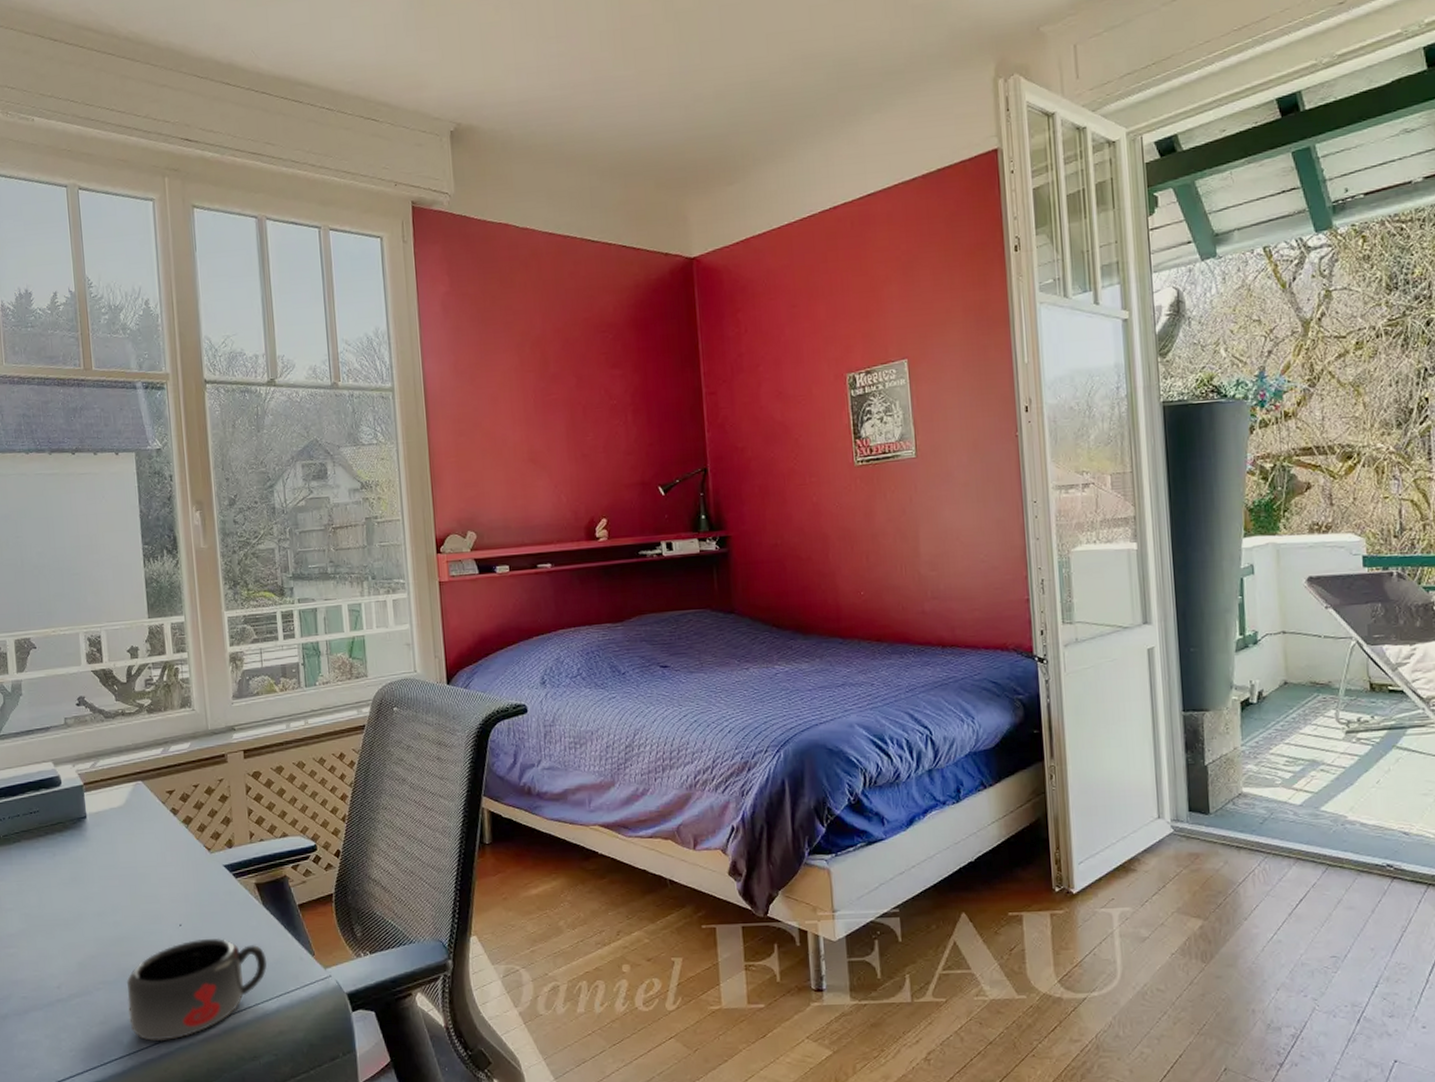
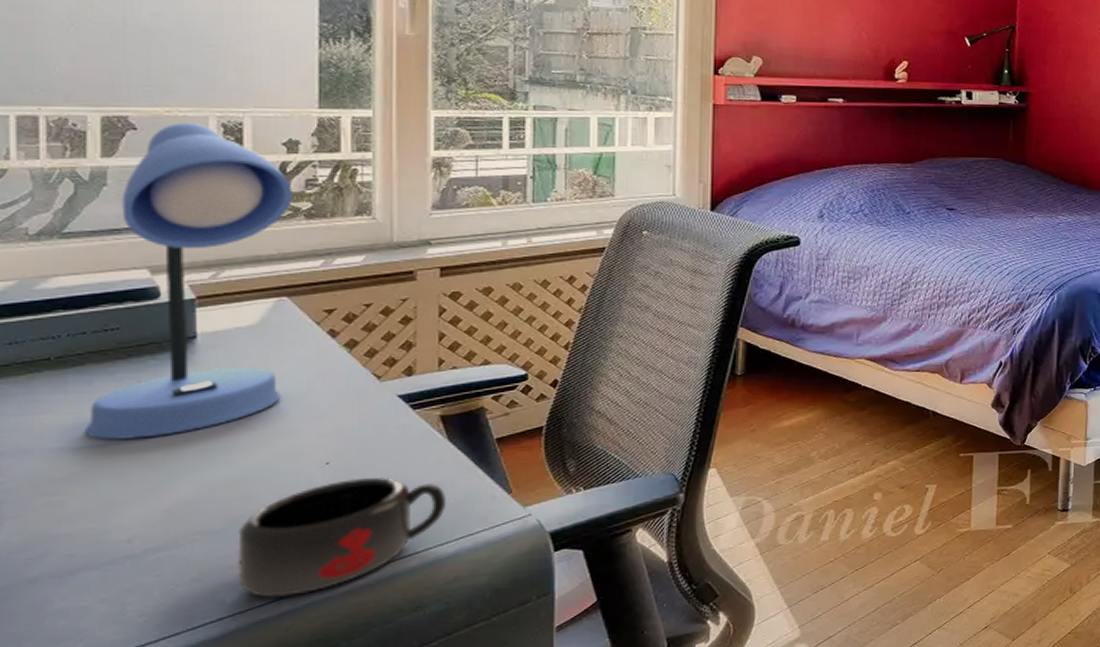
desk lamp: none [25,639,145,903] -> present [85,123,292,440]

